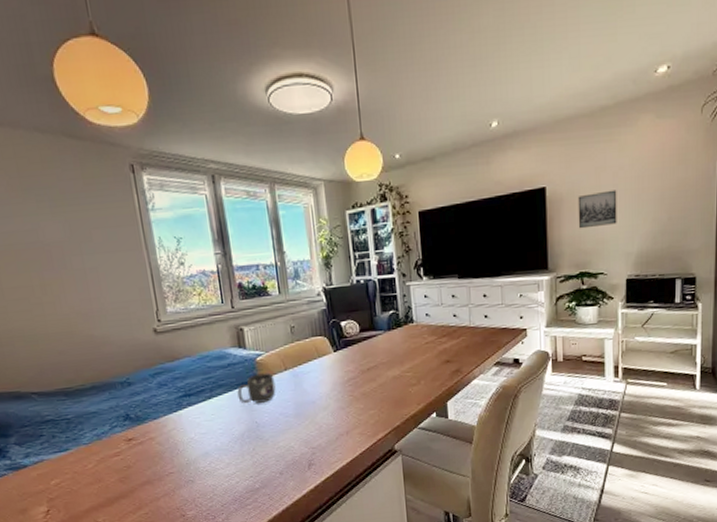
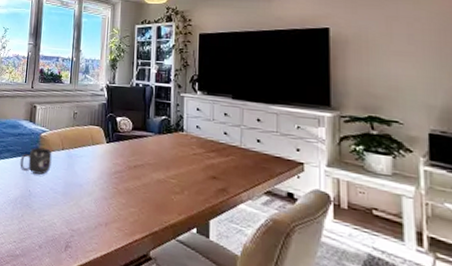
wall art: present [578,189,617,229] -> none [365,39,414,74]

